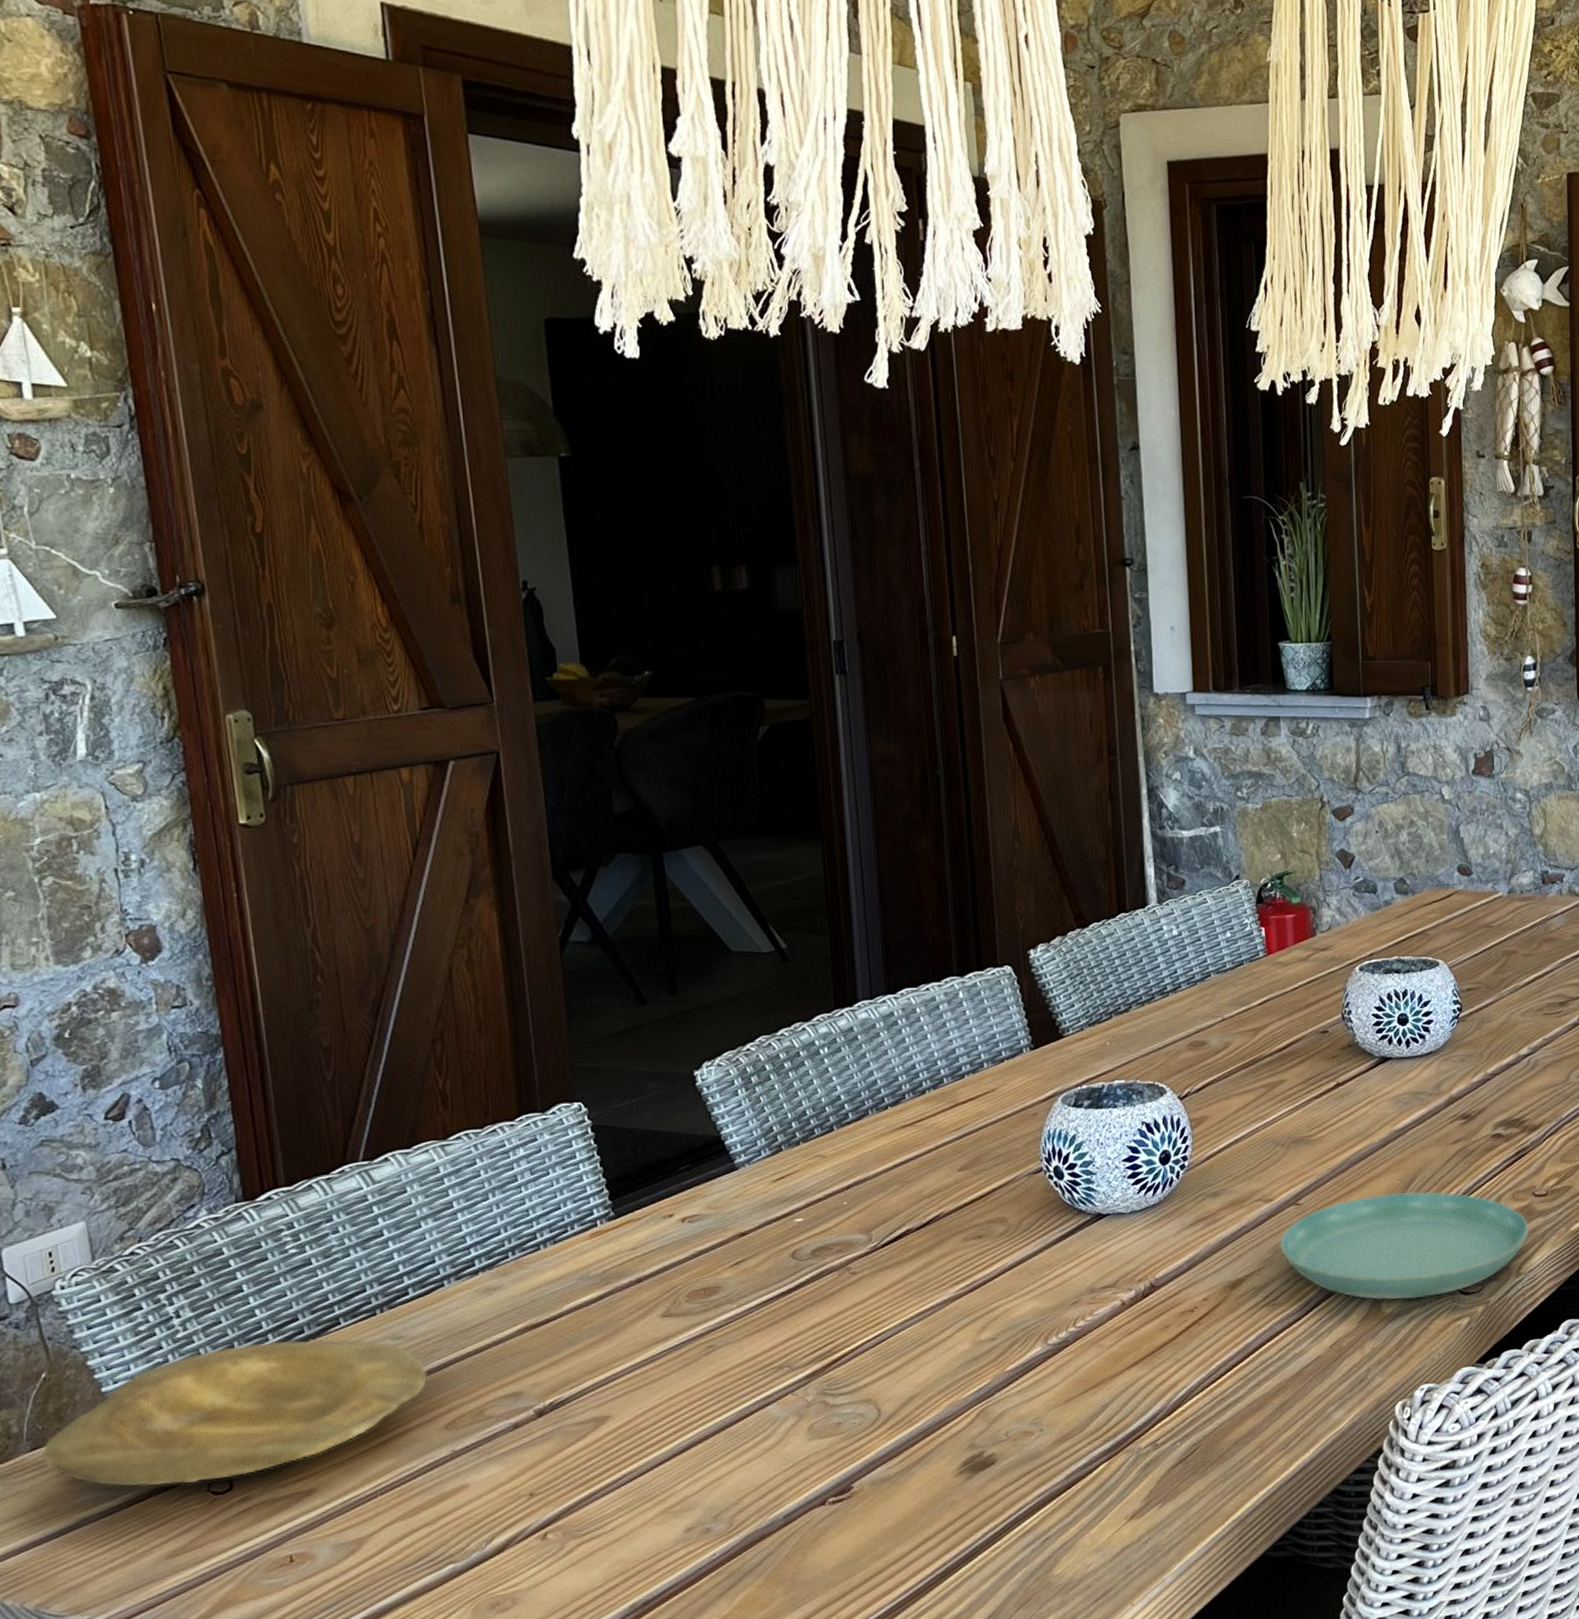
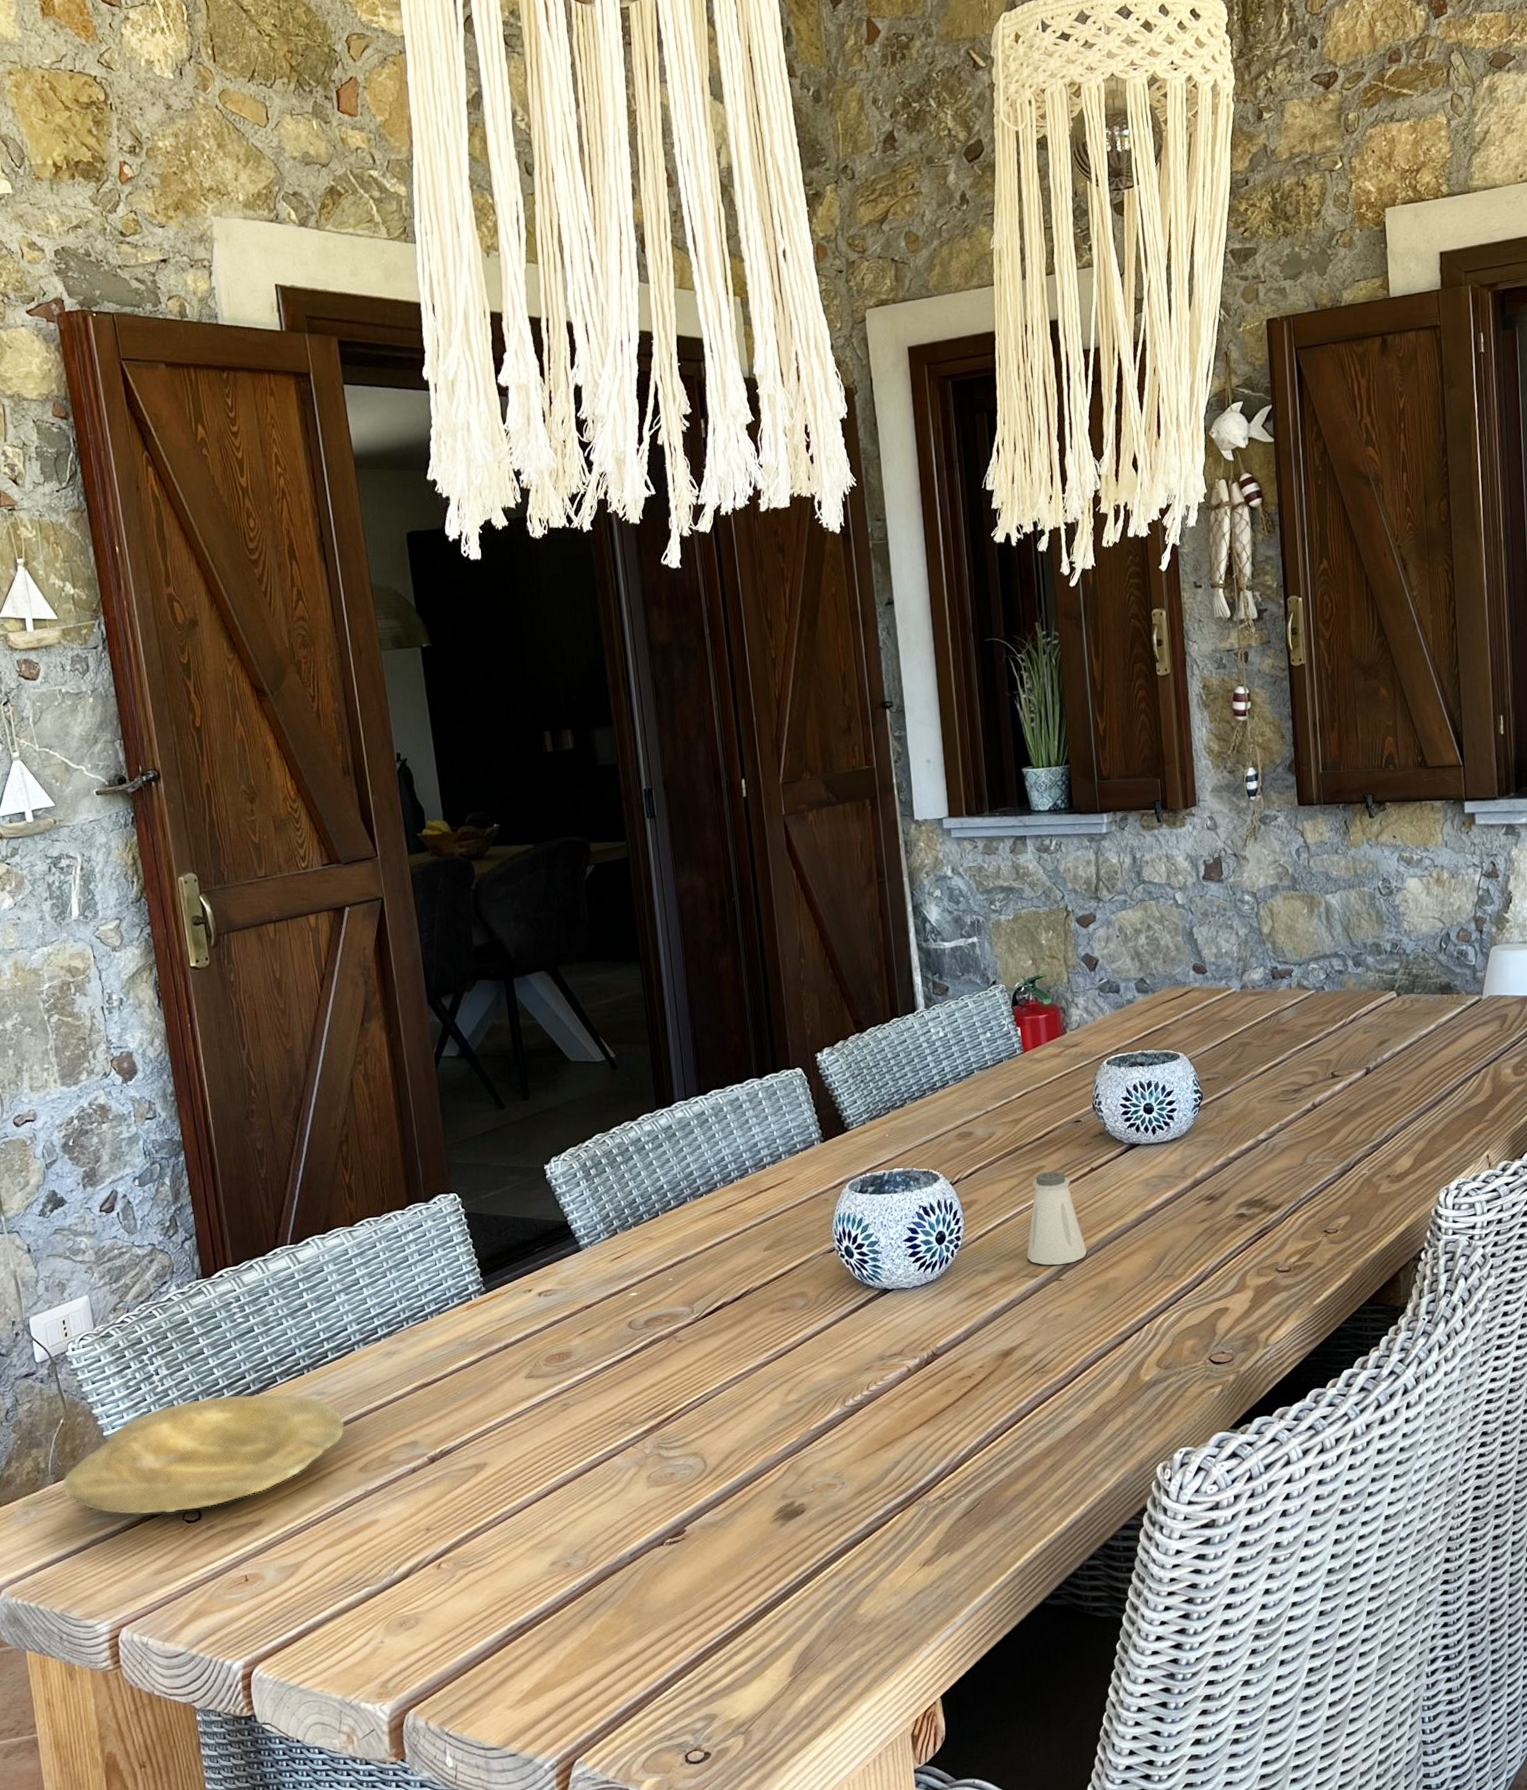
saltshaker: none [1261,1085,1329,1189] -> present [1026,1171,1087,1266]
saucer: present [1280,1191,1529,1300] -> none [1045,1268,1275,1369]

